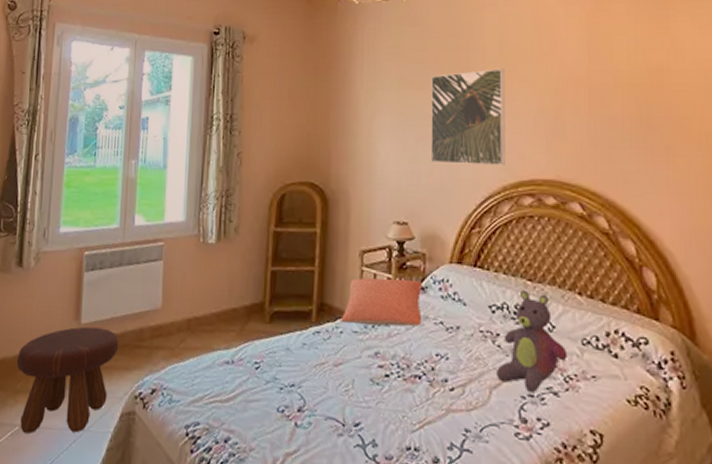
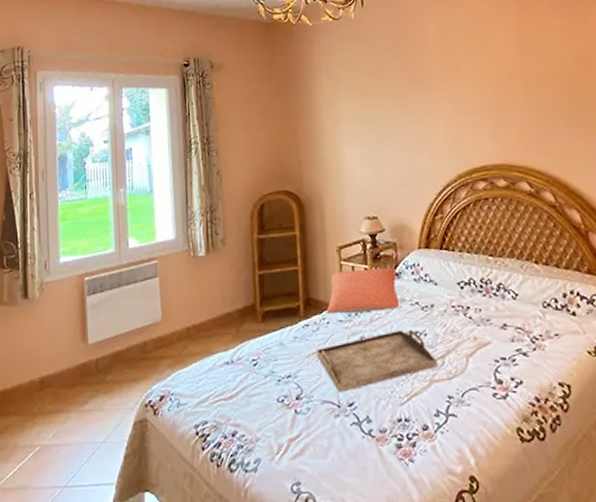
footstool: present [16,326,119,434] -> none [31,346,126,452]
serving tray: none [324,349,456,410] -> present [315,329,437,392]
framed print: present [430,68,505,165] -> none [384,70,458,161]
stuffed bear: present [497,289,568,392] -> none [470,264,532,355]

